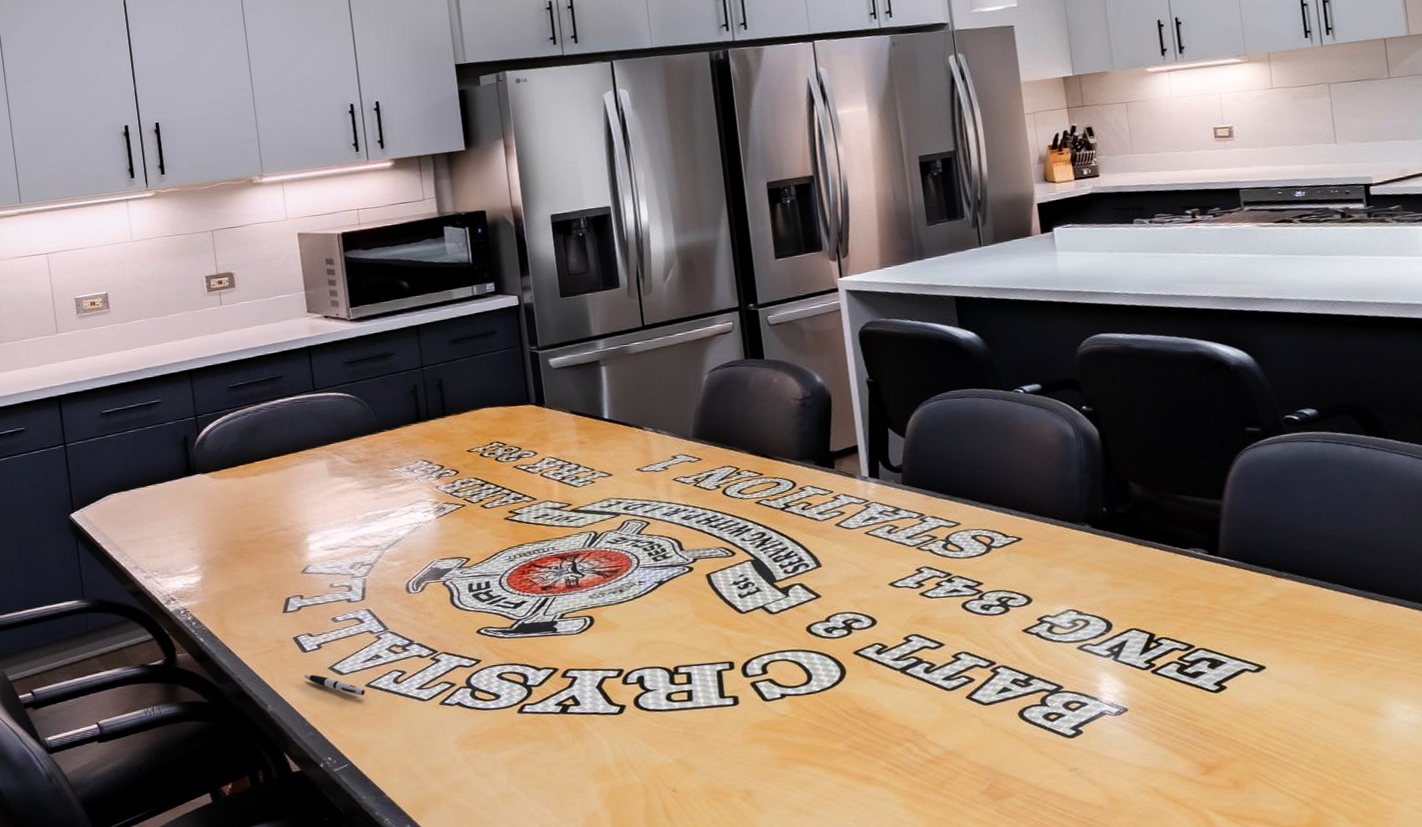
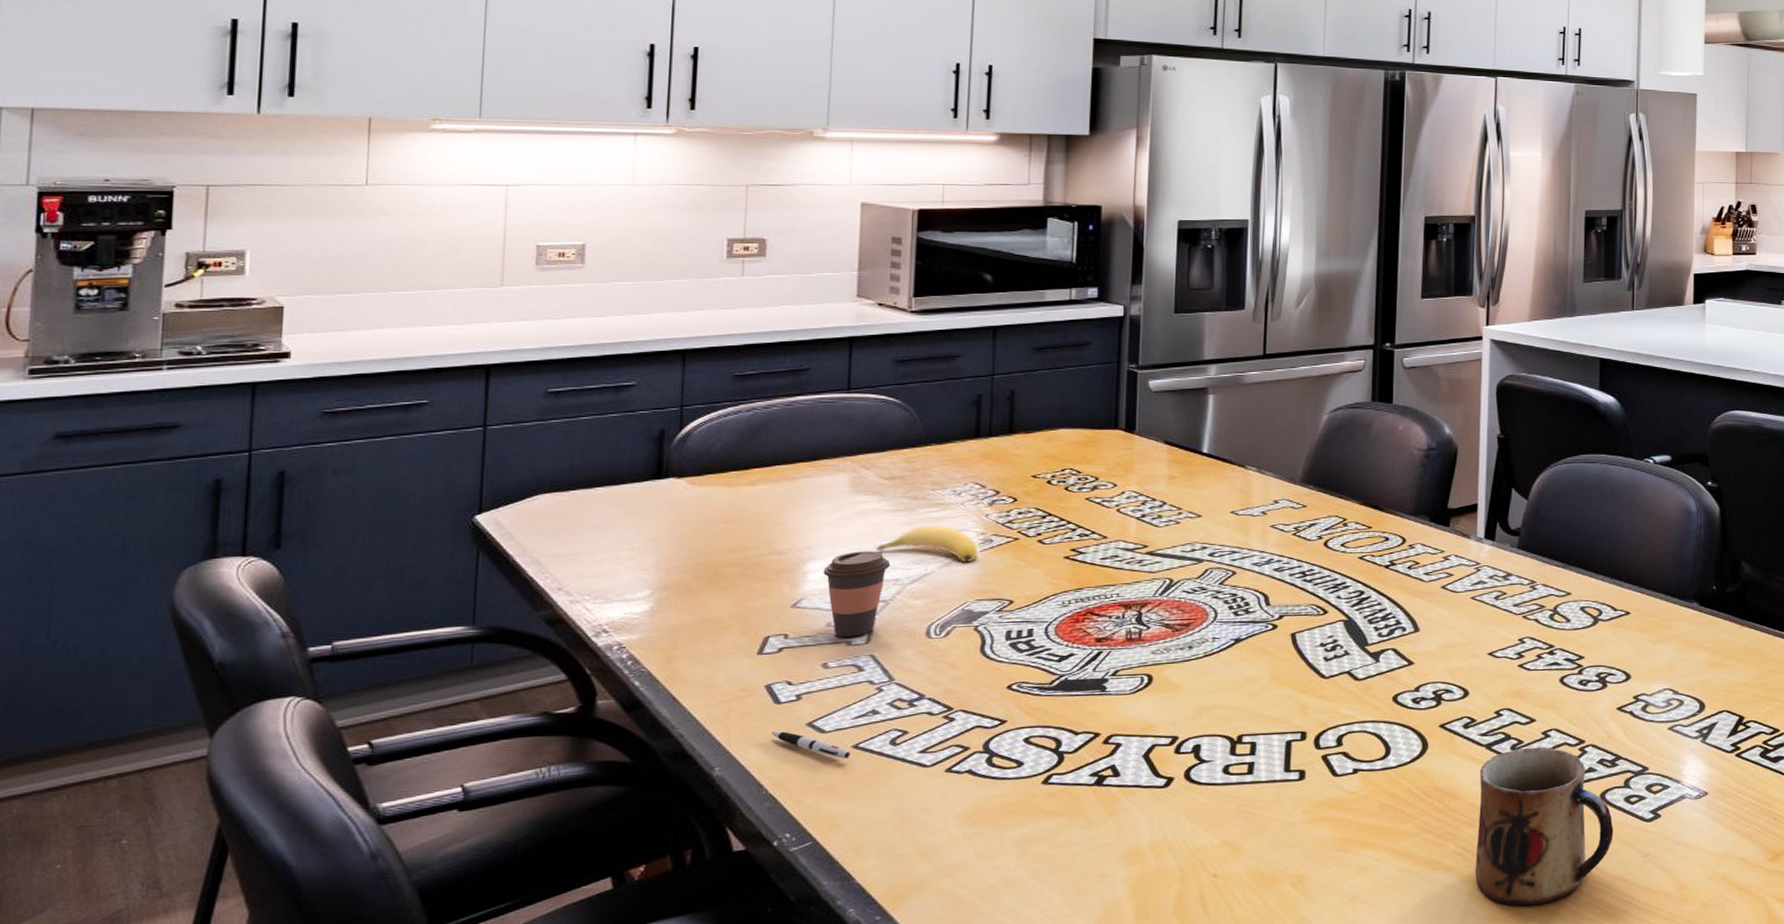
coffee cup: none [320,522,370,596] -> present [823,550,891,637]
banana: none [356,497,436,529] -> present [876,524,979,564]
mug: none [898,669,1038,818] -> present [1475,747,1614,906]

